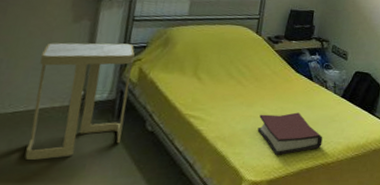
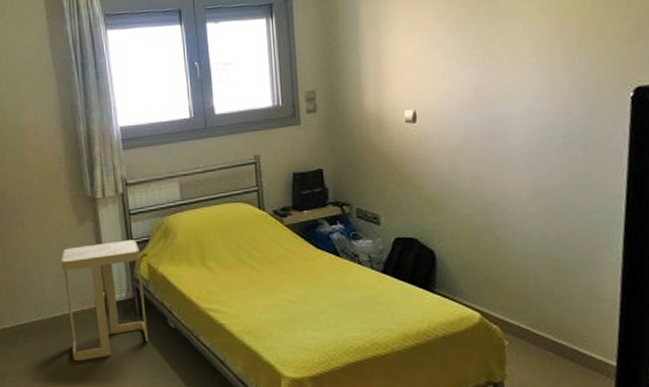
hardback book: present [257,112,323,156] -> none [284,296,369,349]

